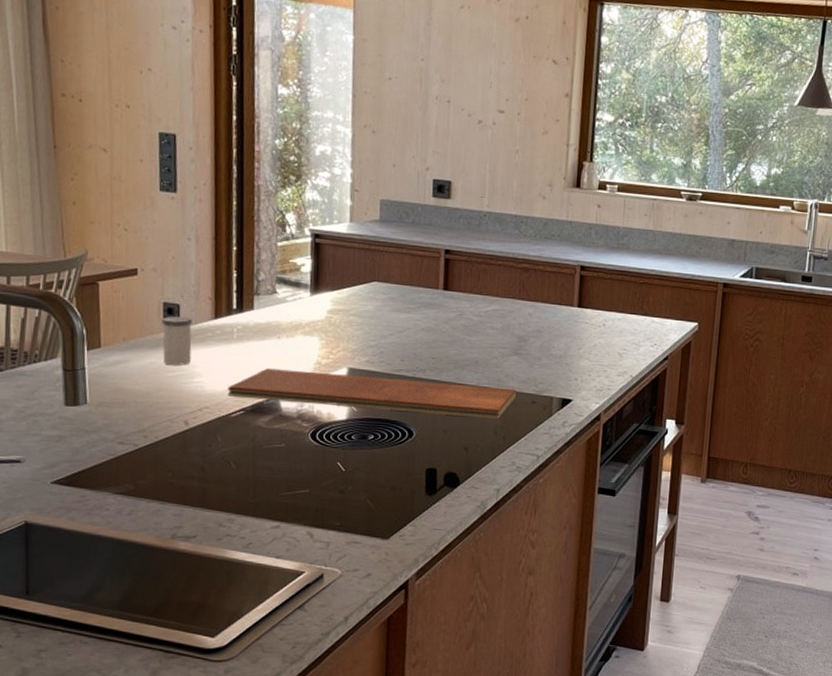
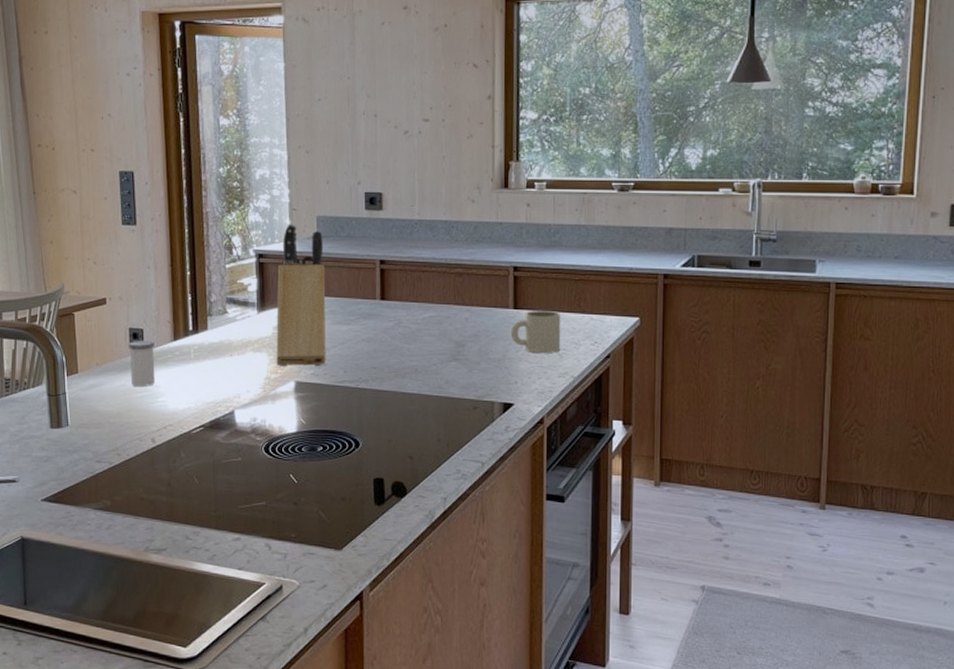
chopping board: present [227,368,517,419] -> none [187,385,458,426]
knife block: none [328,205,387,354] -> present [276,223,326,367]
mug: none [573,310,624,352] -> present [510,310,561,353]

